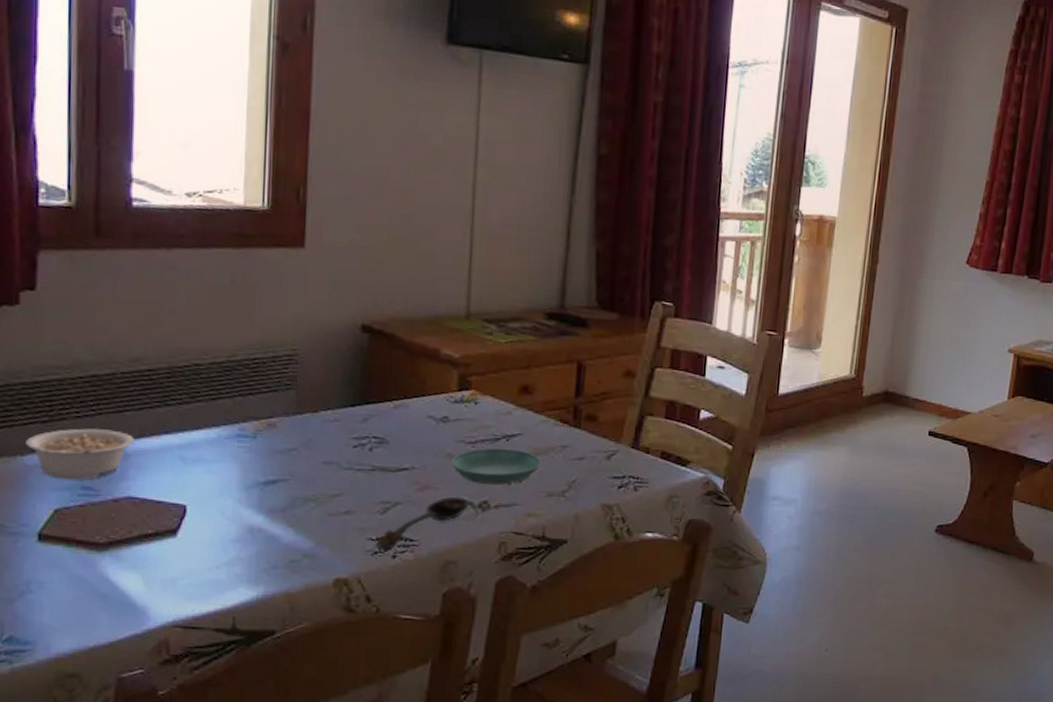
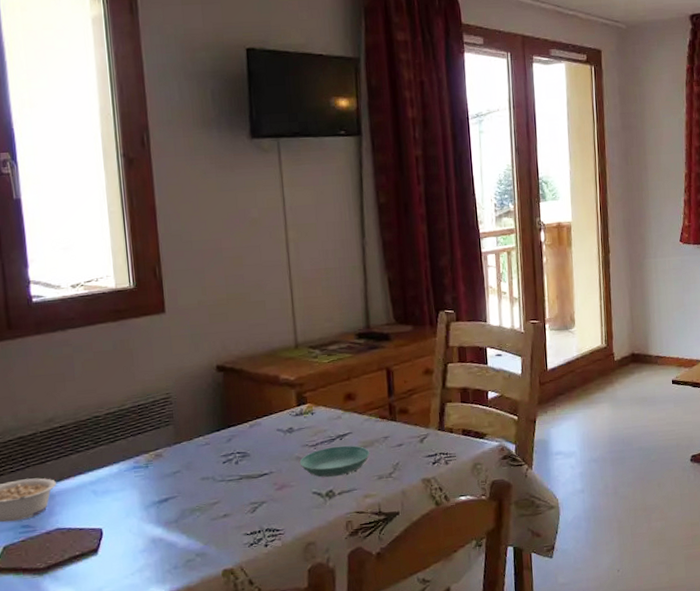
spoon: present [376,496,470,551] -> none [251,490,319,542]

